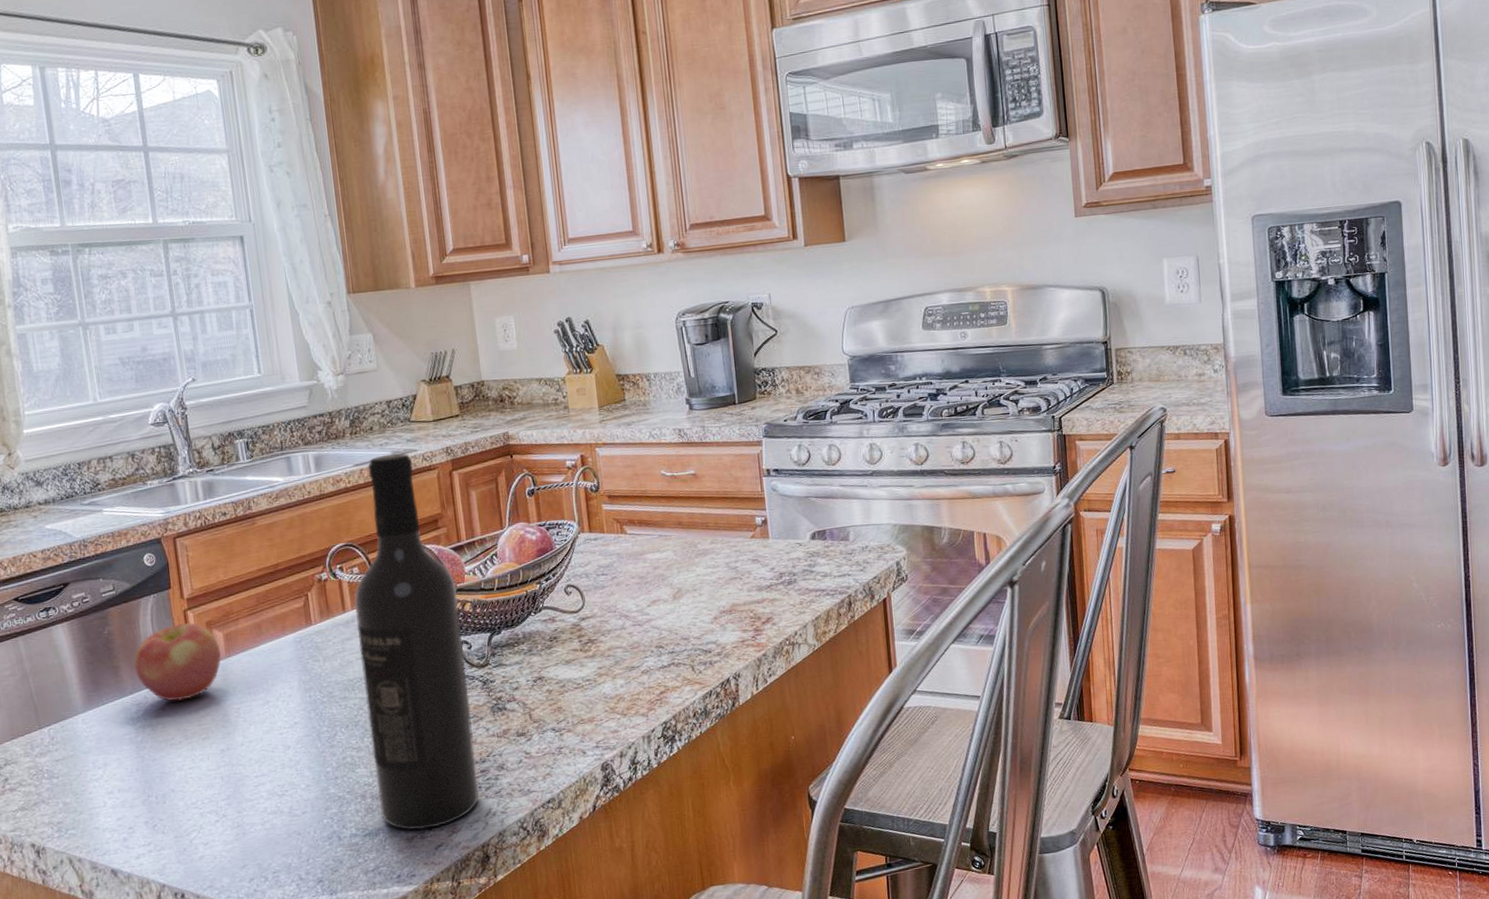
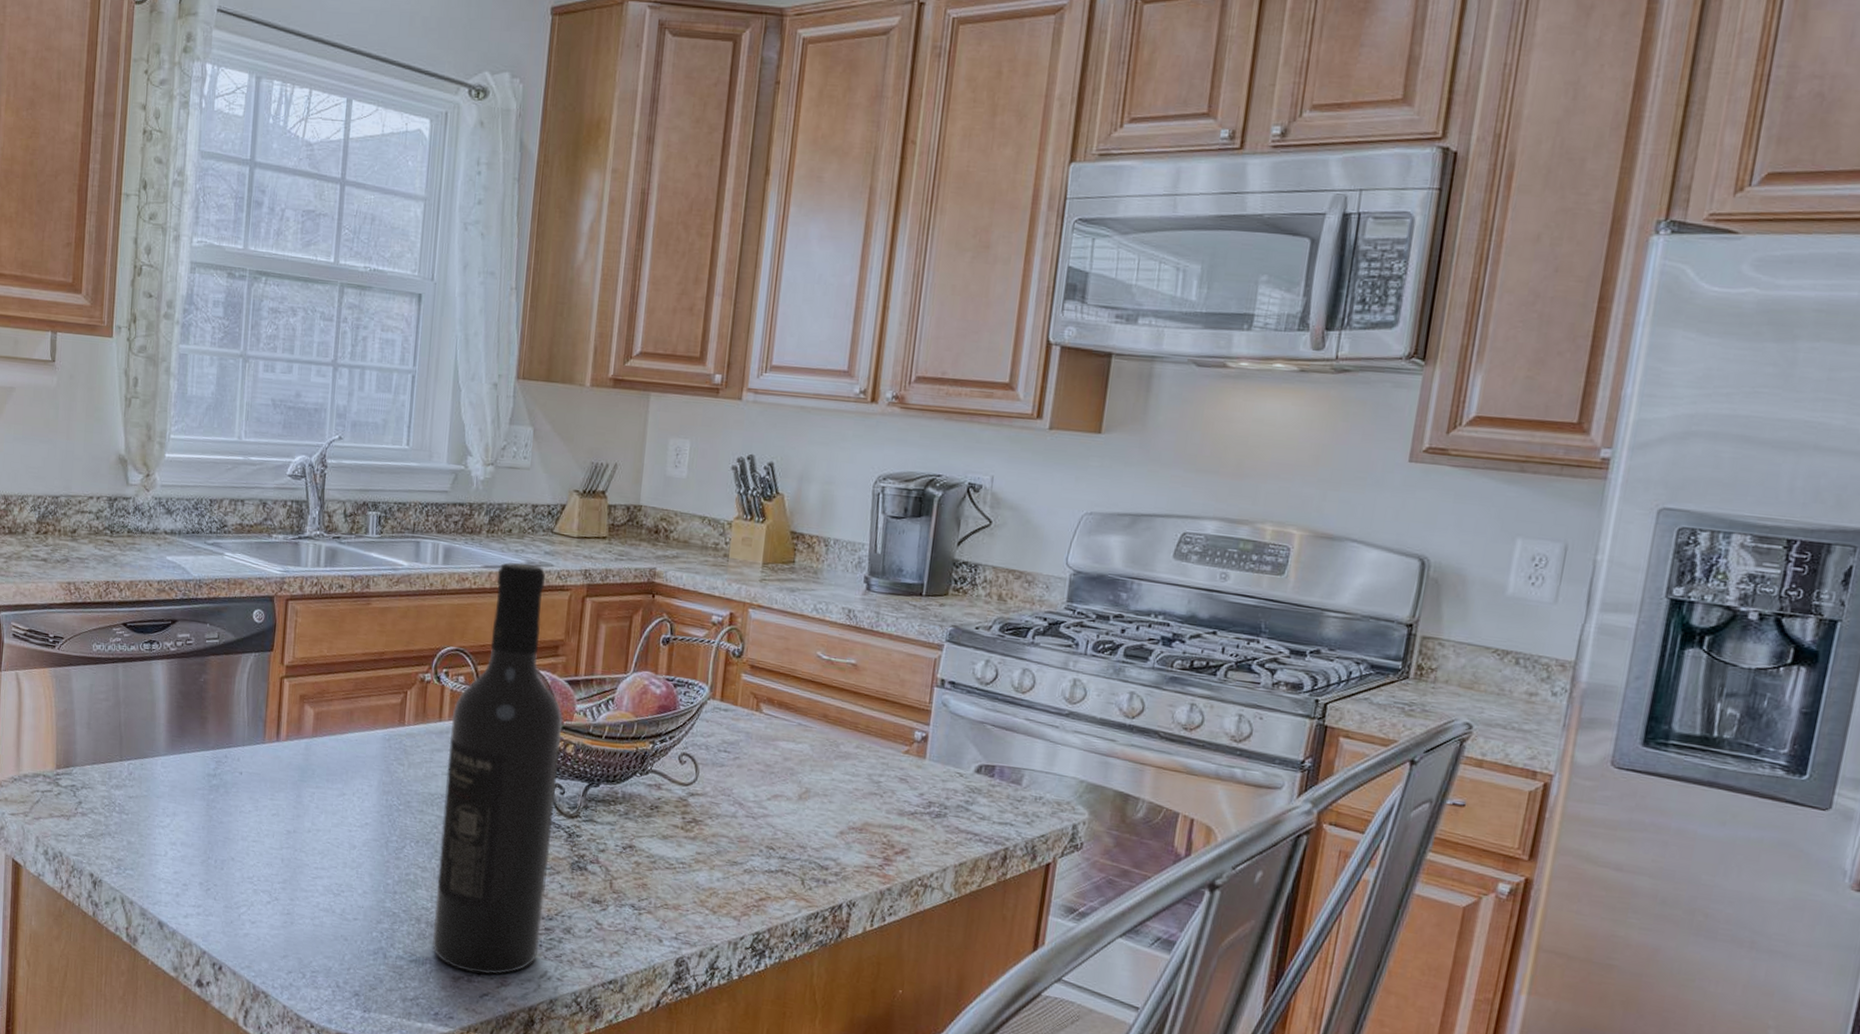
apple: present [133,622,222,702] -> none [221,689,309,770]

